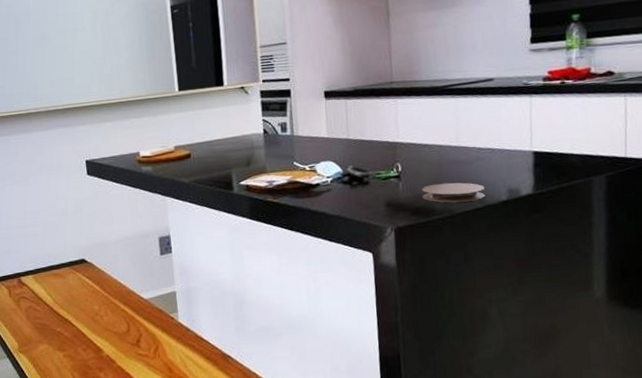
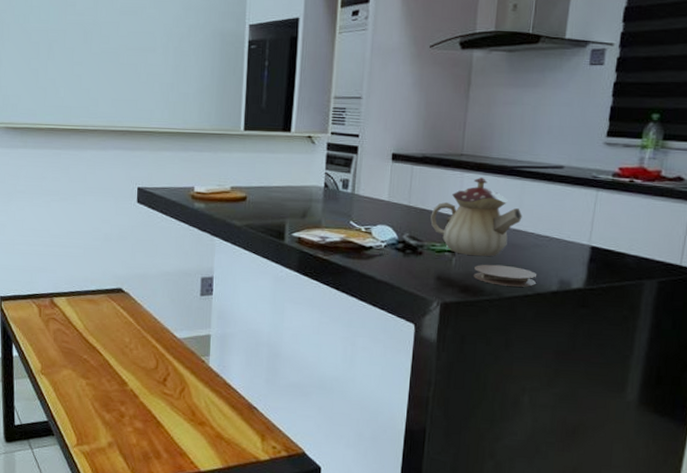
teapot: none [371,101,461,178] -> present [430,177,522,257]

